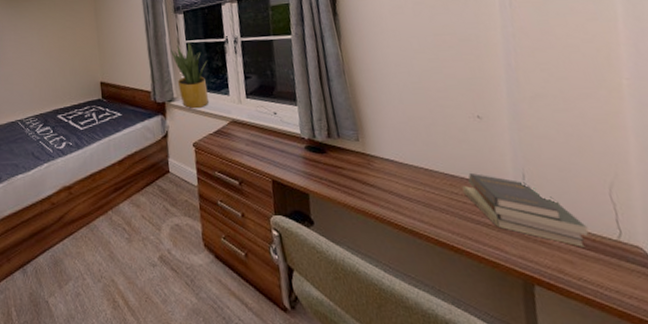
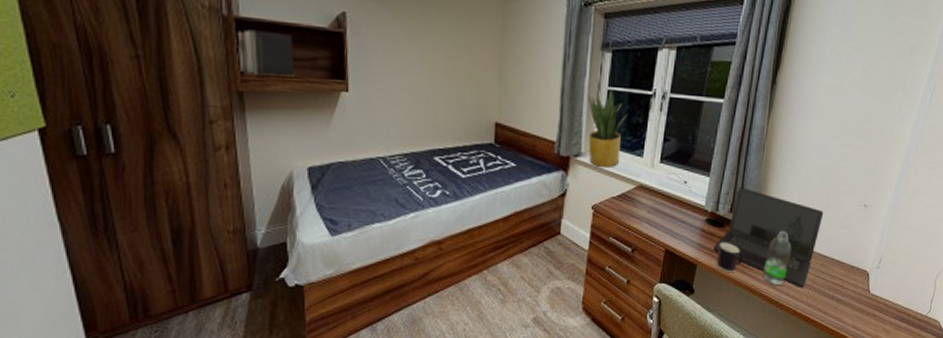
laptop: none [321,112,439,212] -> present [713,187,824,287]
mug: none [325,167,357,201] -> present [716,241,743,273]
bottle: none [381,151,413,212] -> present [763,230,792,286]
books: present [462,172,589,247] -> none [830,255,910,320]

